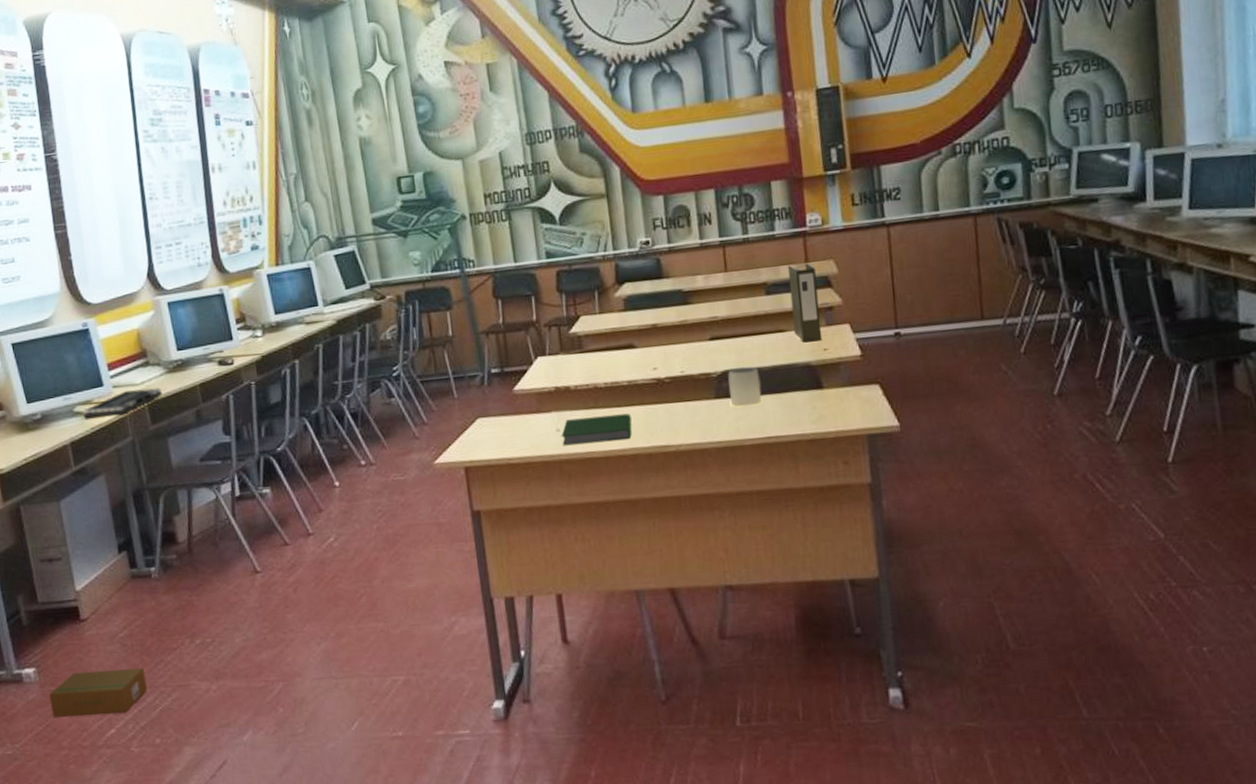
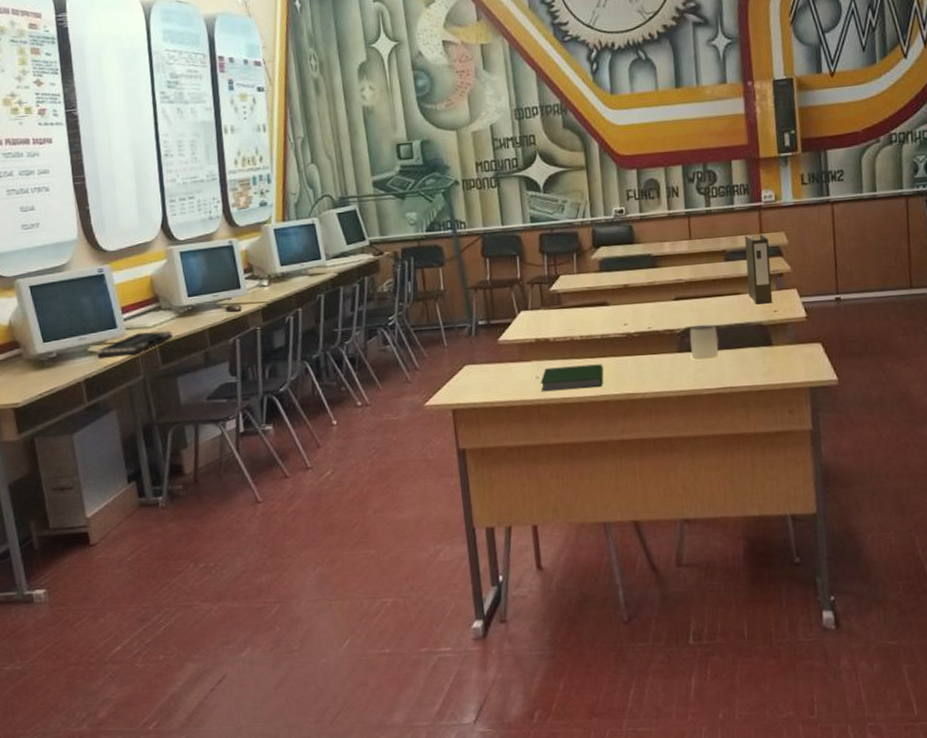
box: present [49,668,147,717] -> none [58,590,152,635]

